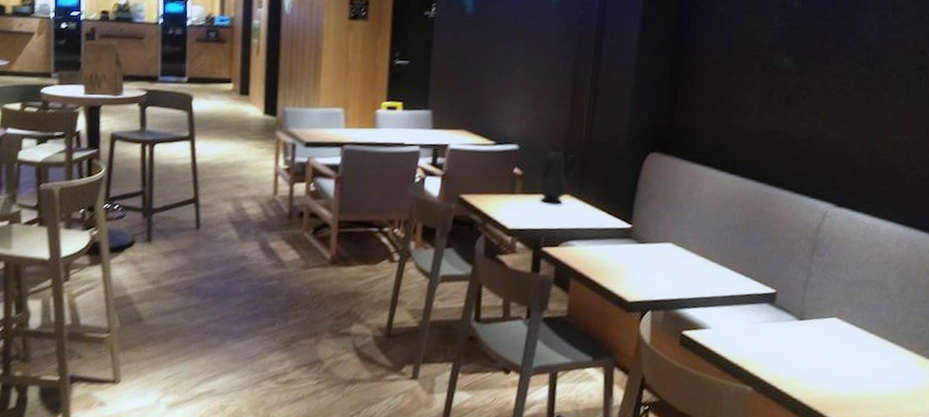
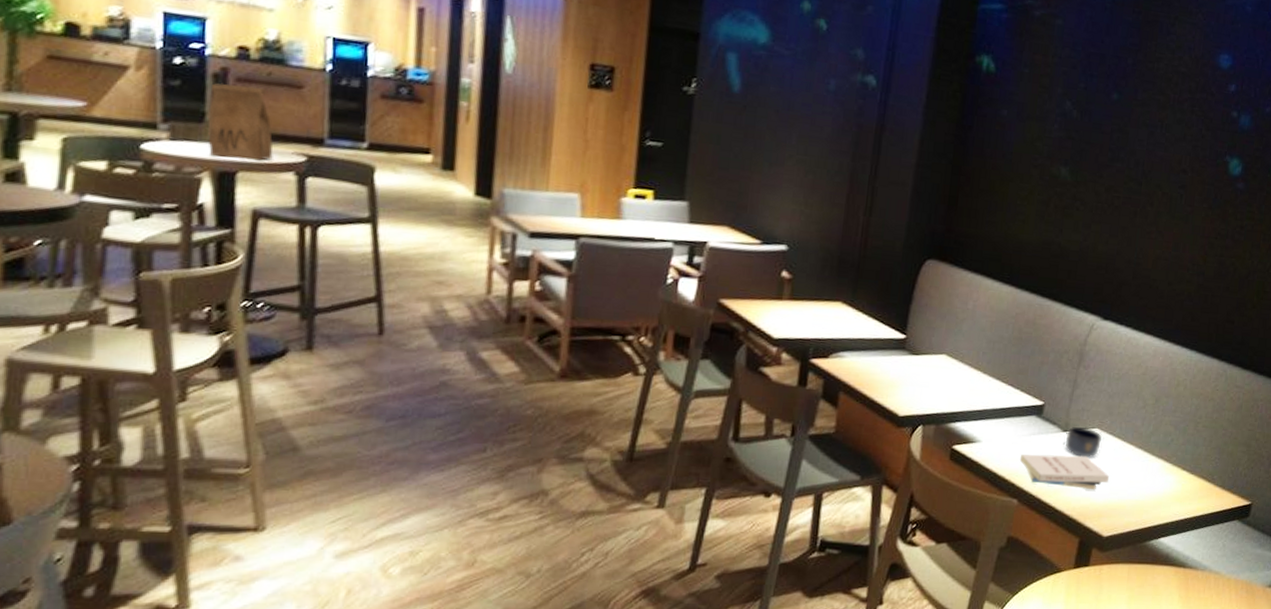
coffeepot: present [537,144,579,204] -> none [807,247,853,312]
books: none [752,342,852,381] -> present [1019,454,1109,490]
mug: none [802,315,841,347] -> present [1065,426,1102,458]

